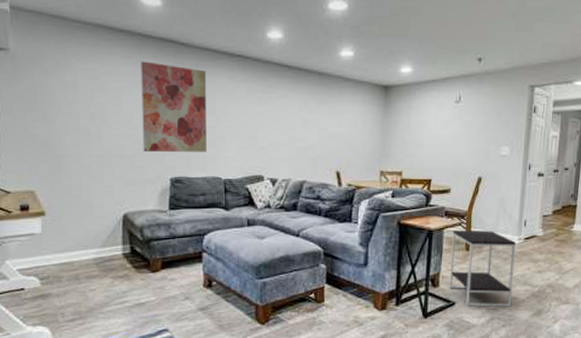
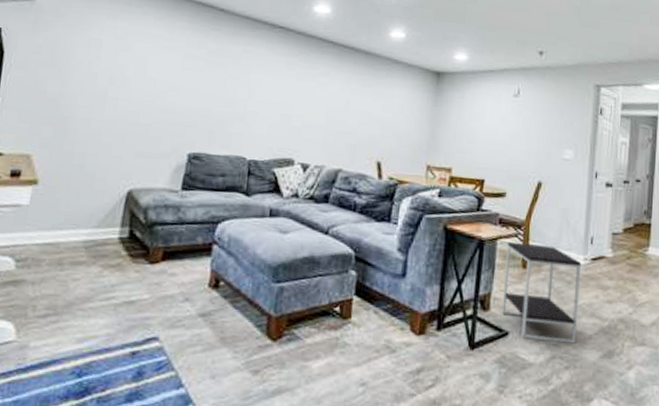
wall art: present [141,61,206,152] -> none [162,24,243,128]

